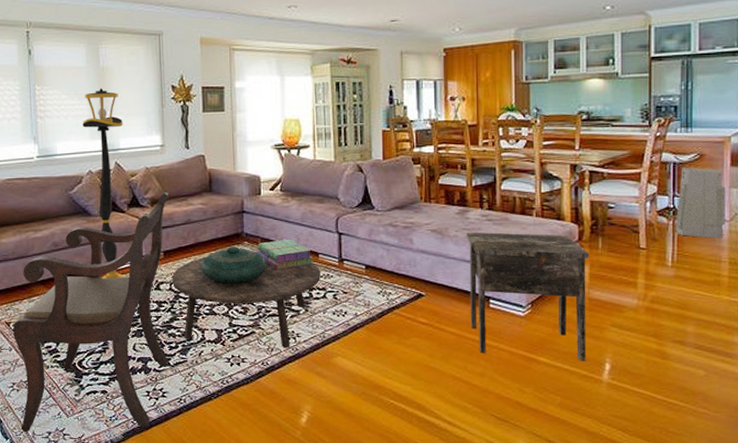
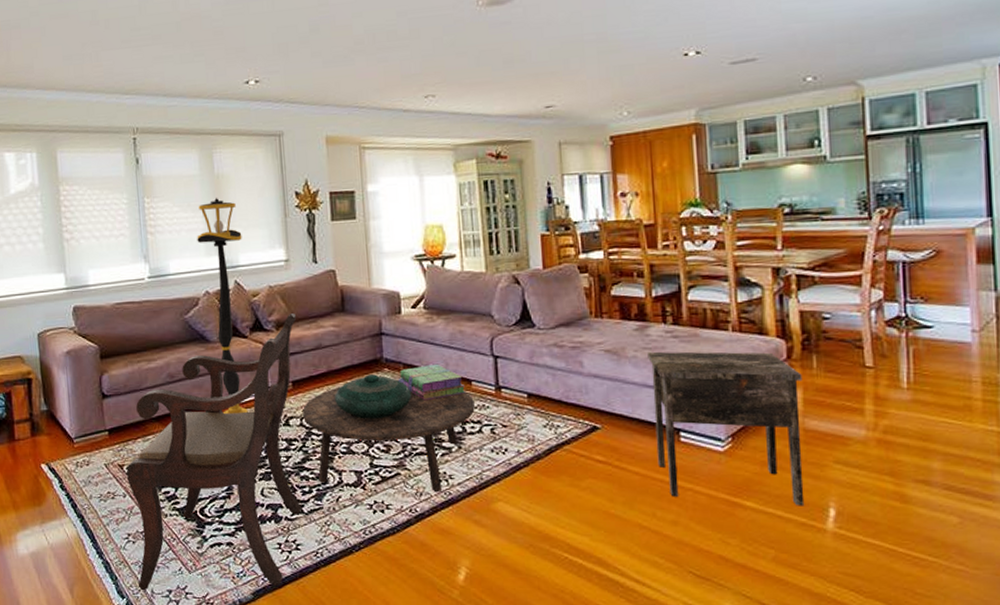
air purifier: present [675,167,726,238] -> none [909,266,974,353]

